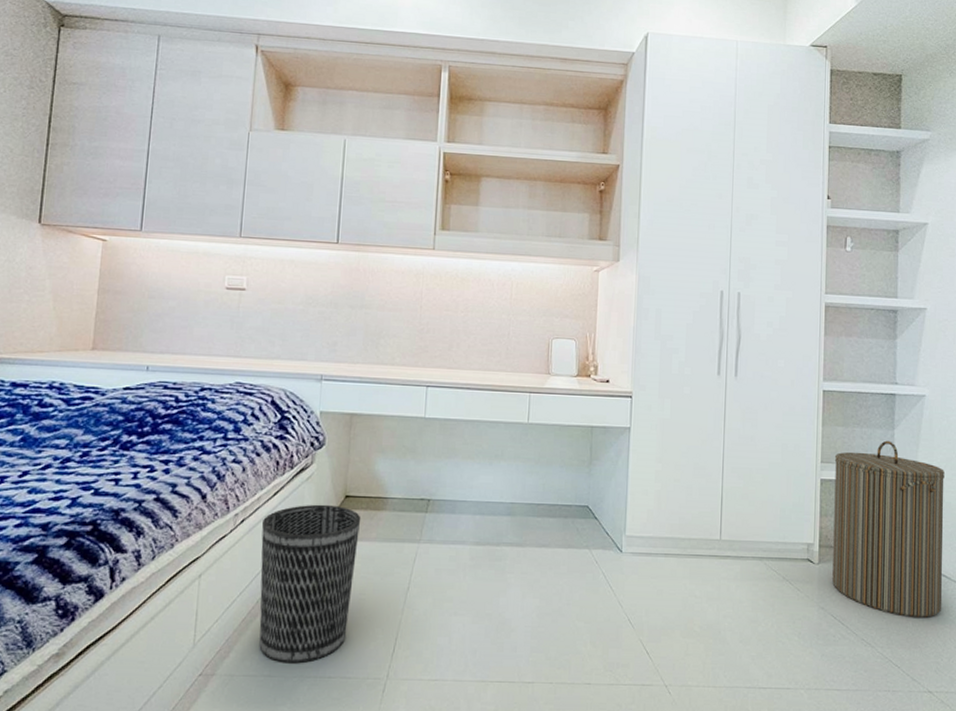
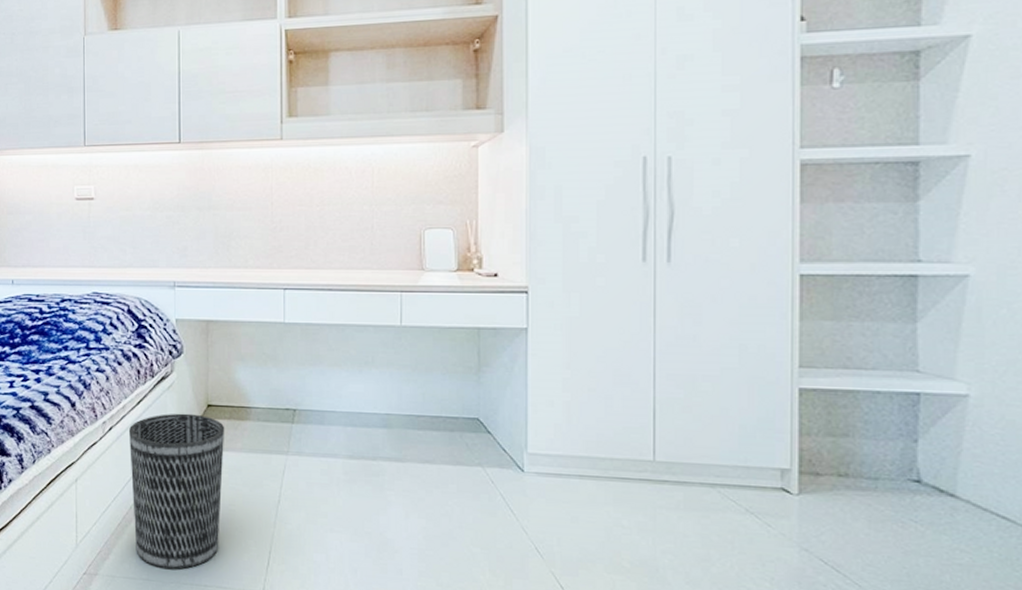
laundry hamper: present [832,440,944,618] -> none [820,337,1004,572]

